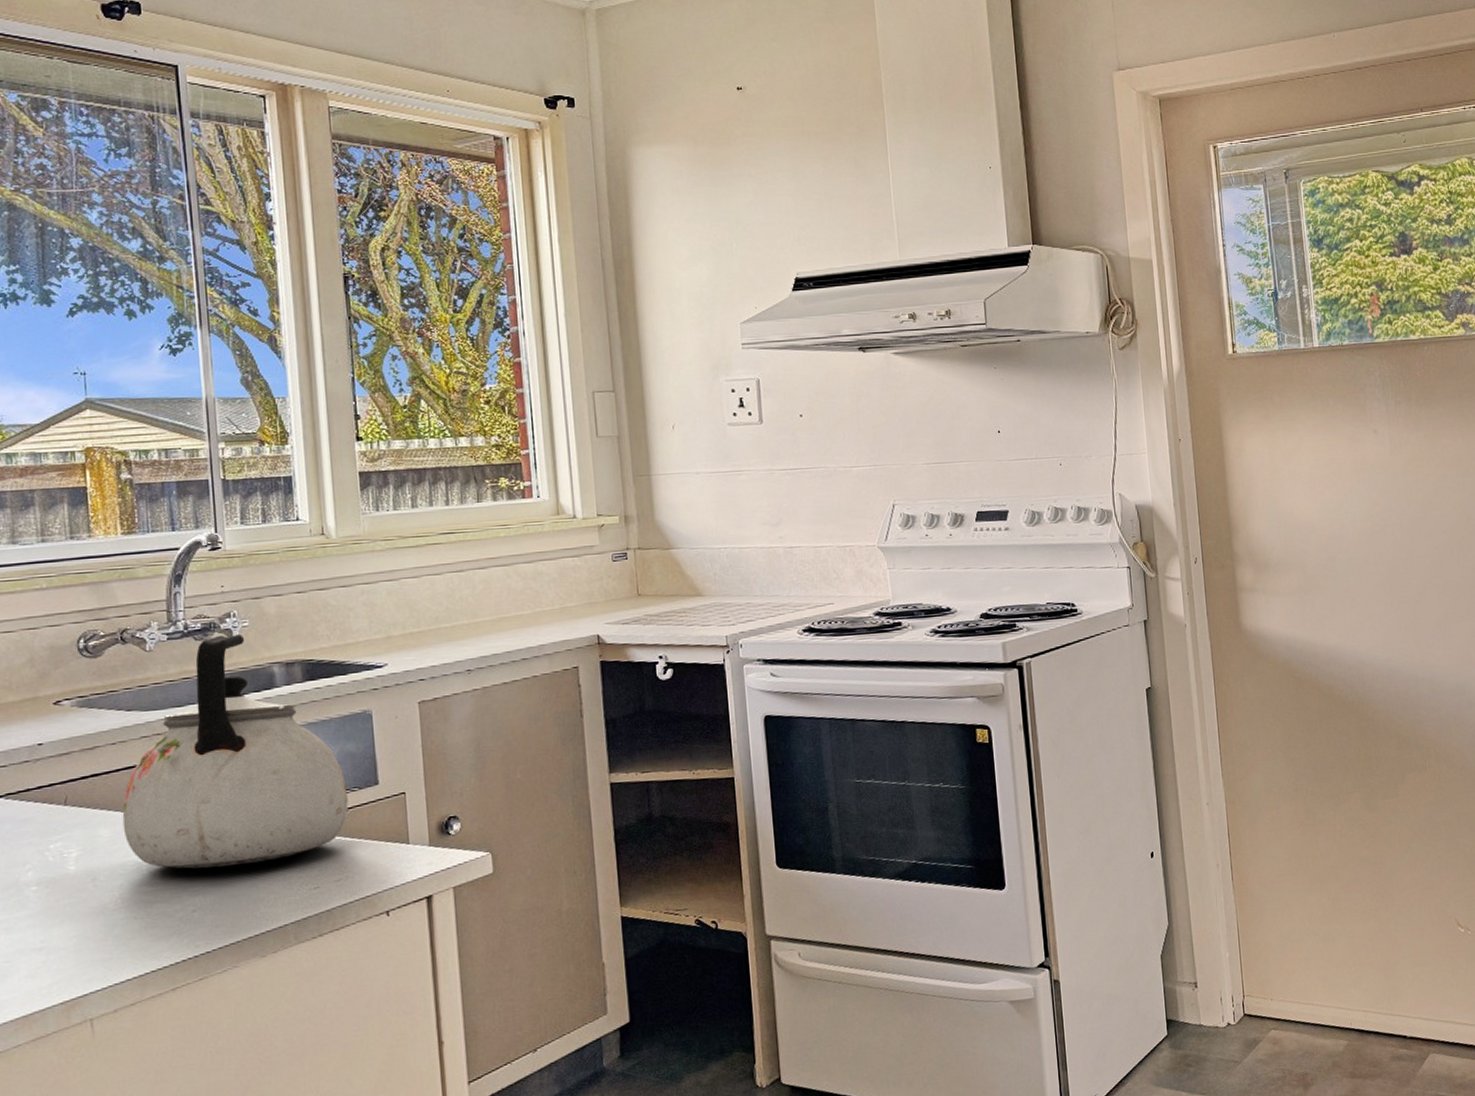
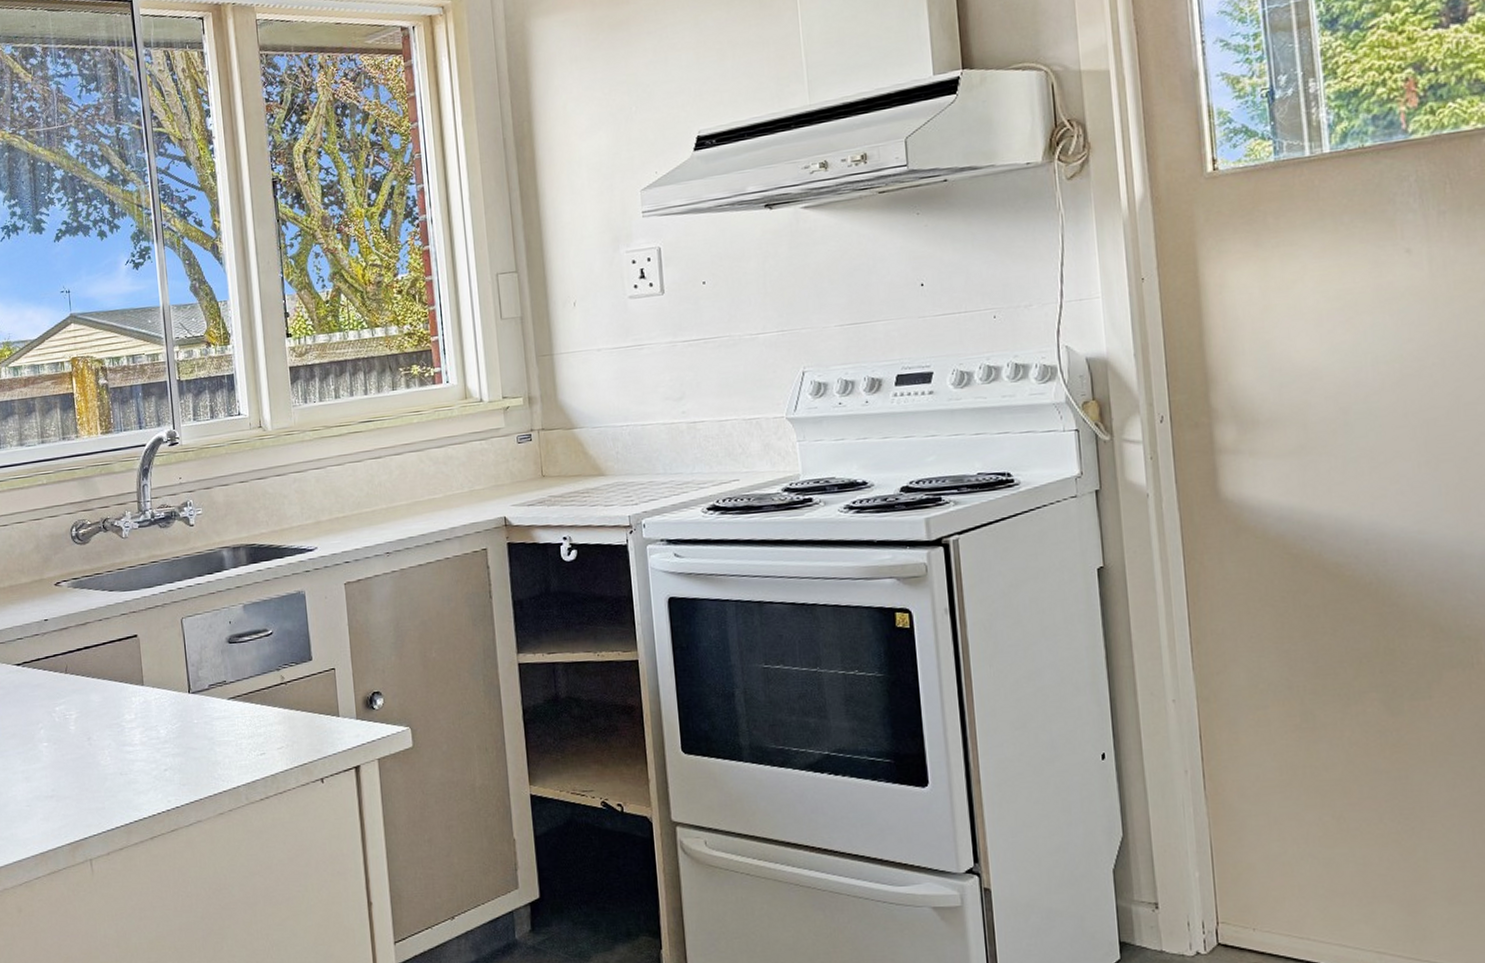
kettle: present [122,633,349,869] -> none [108,521,288,733]

